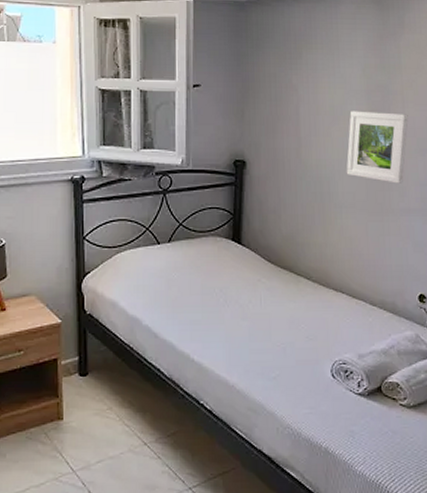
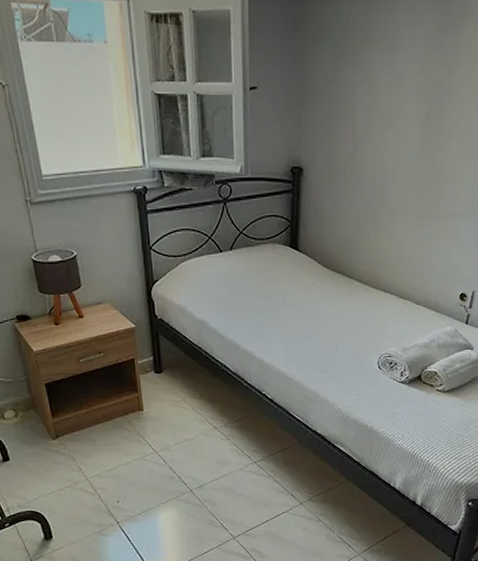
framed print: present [346,111,409,184] -> none [399,112,463,187]

